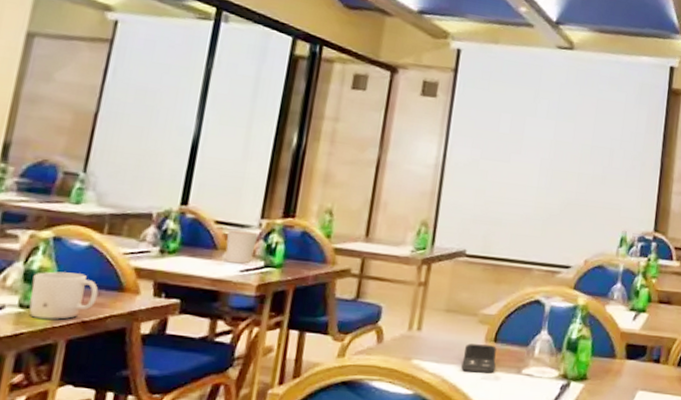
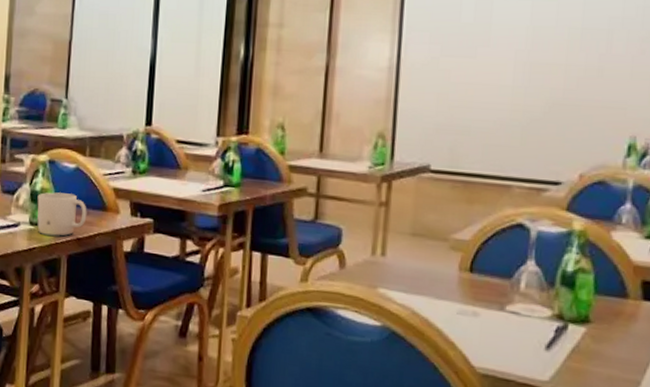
dixie cup: present [225,230,258,264] -> none [187,149,215,184]
calculator: present [461,343,497,372] -> none [433,273,473,307]

